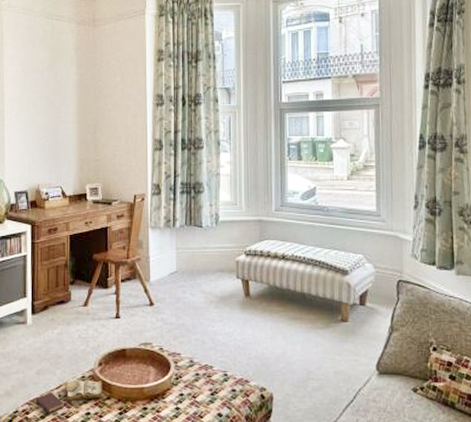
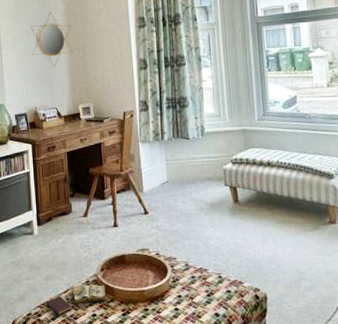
home mirror: none [38,83,84,143] -> present [30,12,73,68]

